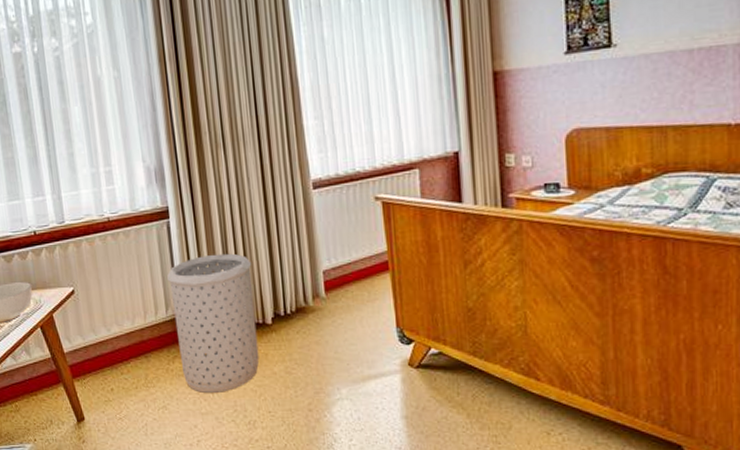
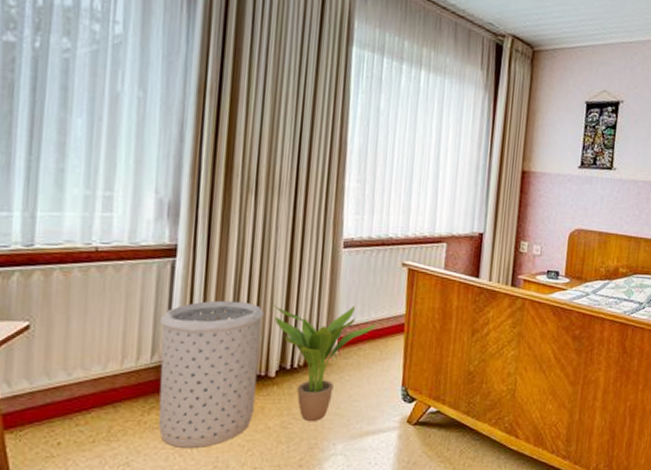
potted plant: none [257,247,359,366] -> present [272,303,376,421]

